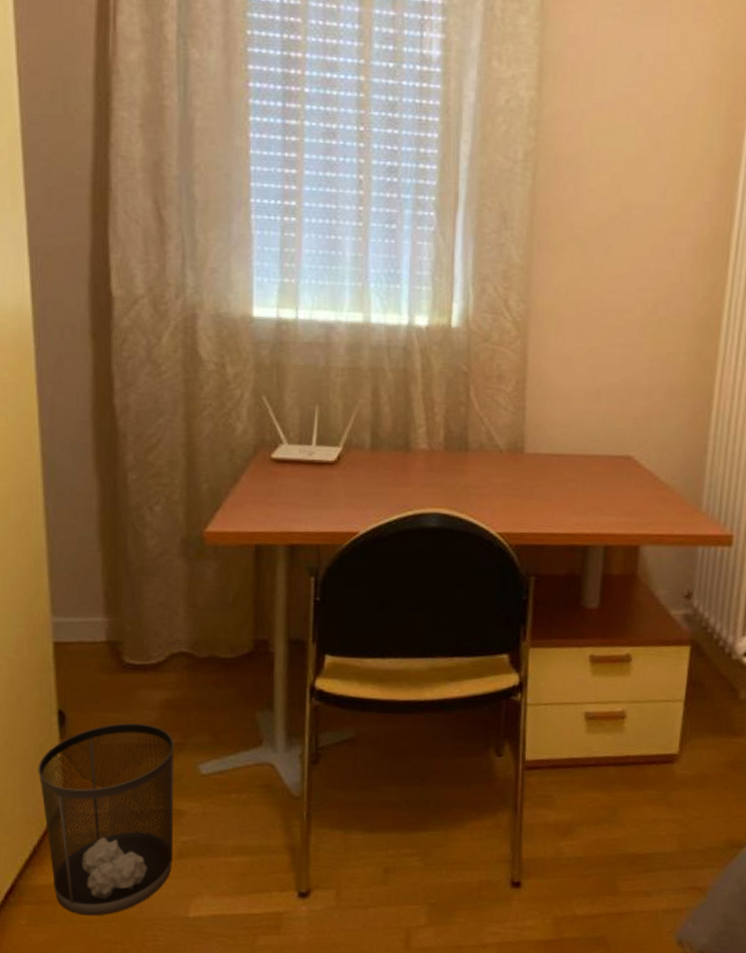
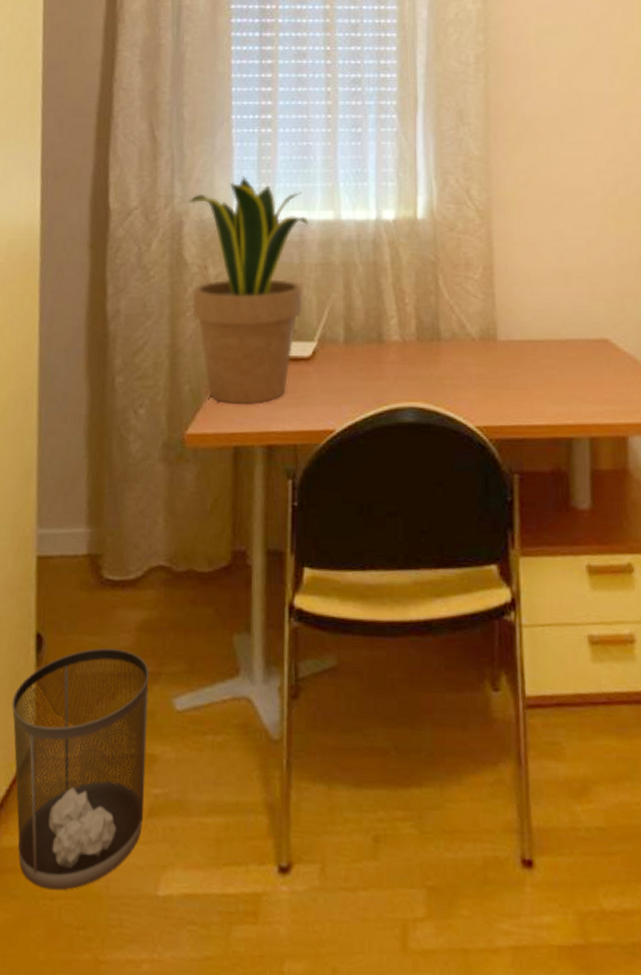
potted plant: none [202,269,337,507] -> present [188,176,310,406]

